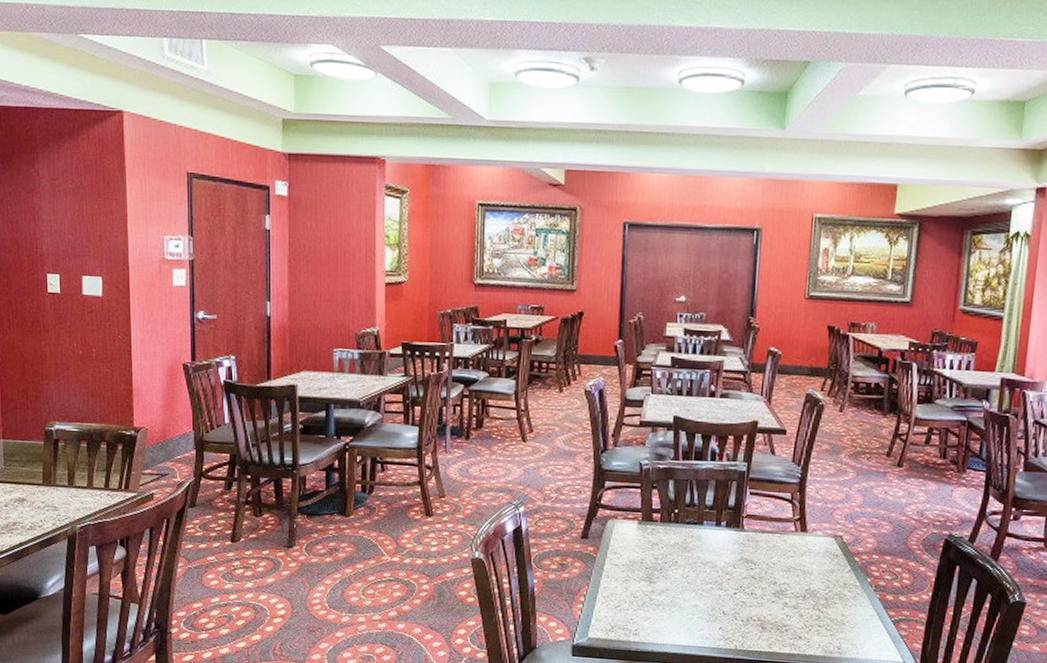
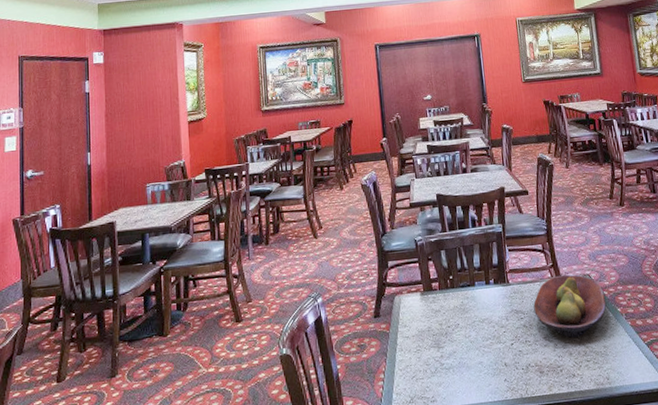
fruit bowl: none [767,530,856,600] -> present [533,274,607,338]

